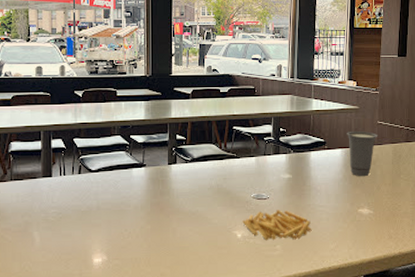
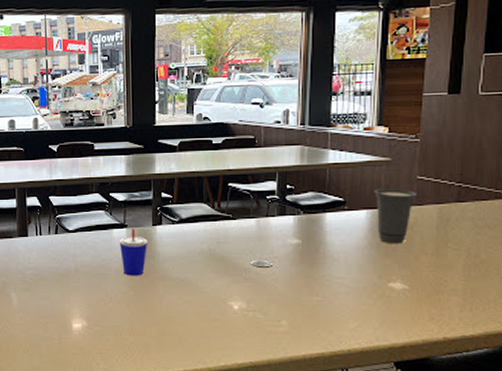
beverage cup: none [138,166,163,211] -> present [119,227,147,276]
french fries: present [242,210,312,241] -> none [240,280,327,316]

